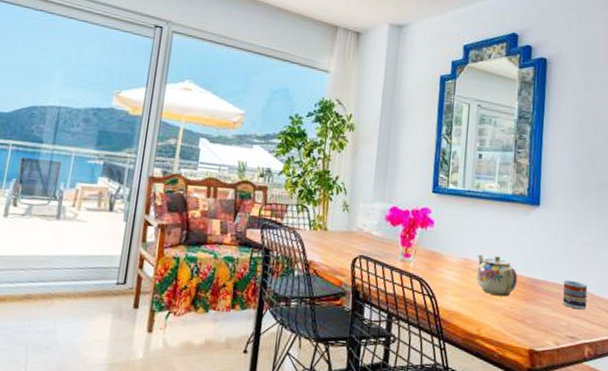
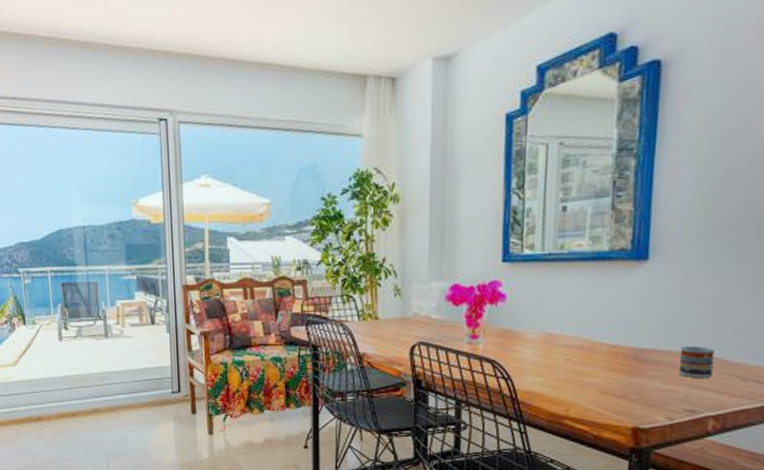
teapot: present [476,254,517,297] -> none [563,325,617,372]

